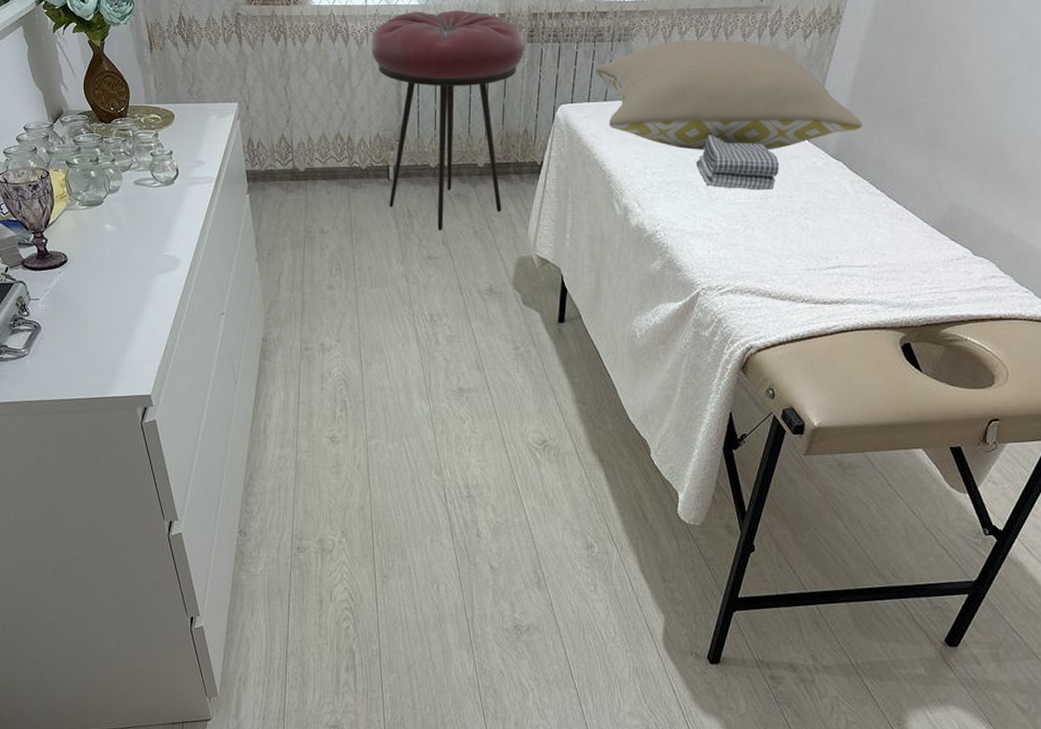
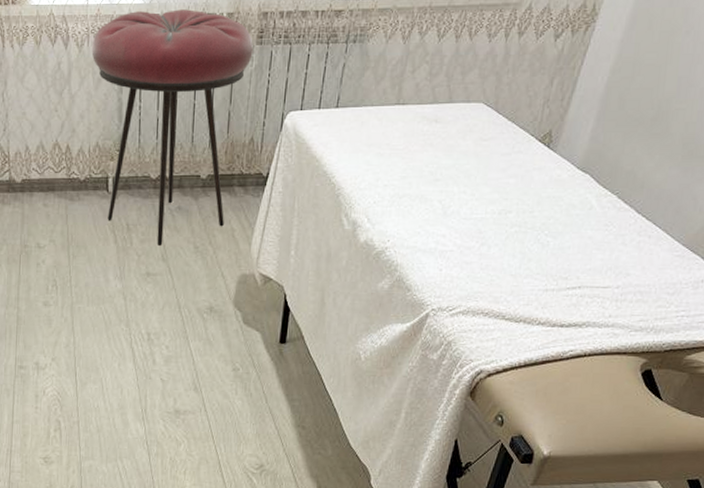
pillow: present [596,40,862,150] -> none [328,41,614,161]
towel: present [696,135,779,191] -> none [432,145,521,205]

